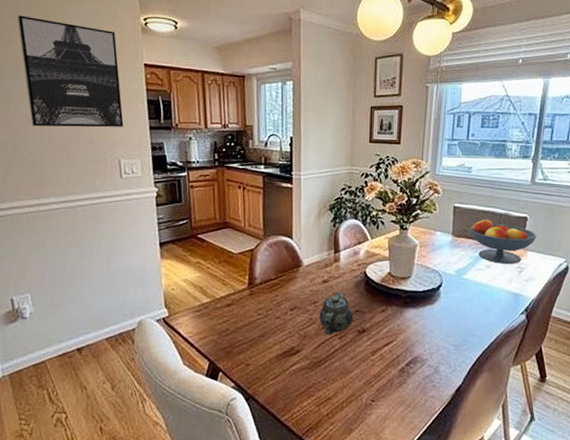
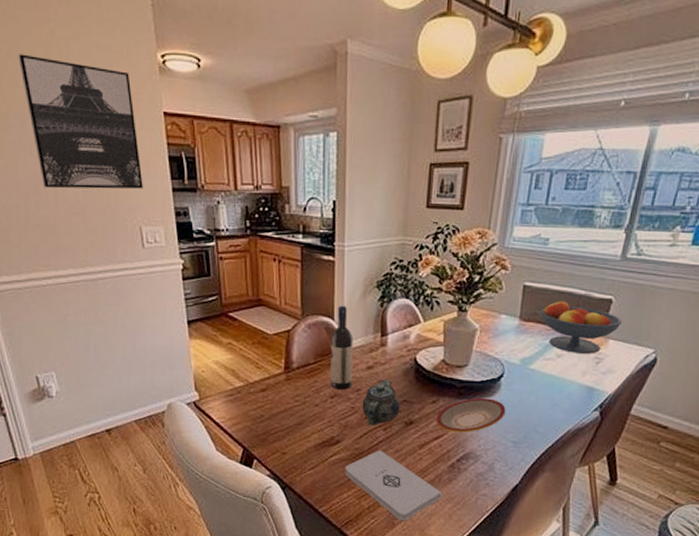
wine bottle: none [289,226,311,302] -> present [330,305,353,390]
notepad: none [304,358,393,426] -> present [344,450,441,521]
plate: none [385,306,446,339] -> present [435,397,506,433]

